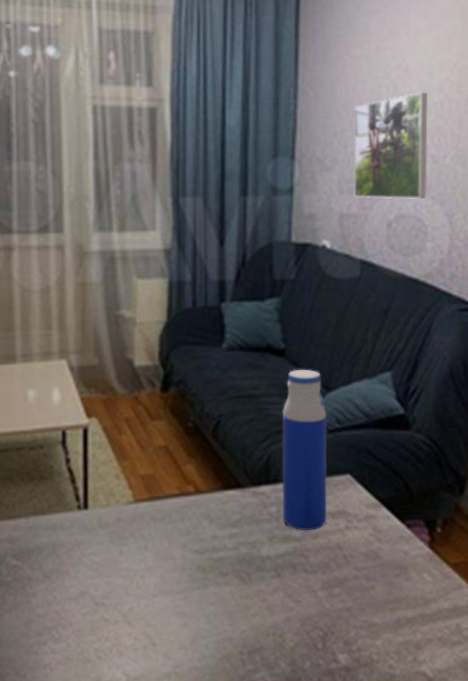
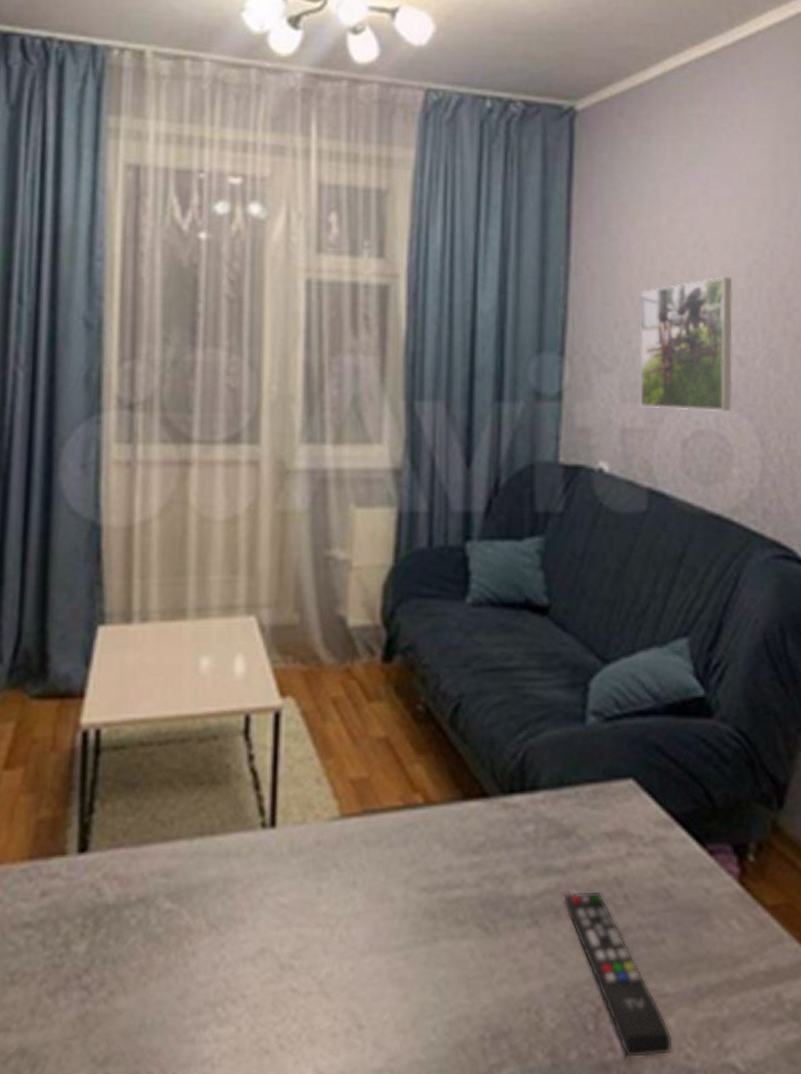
water bottle: present [282,369,328,531] -> none [542,633,603,859]
remote control: none [298,553,380,667] -> present [563,891,673,1058]

